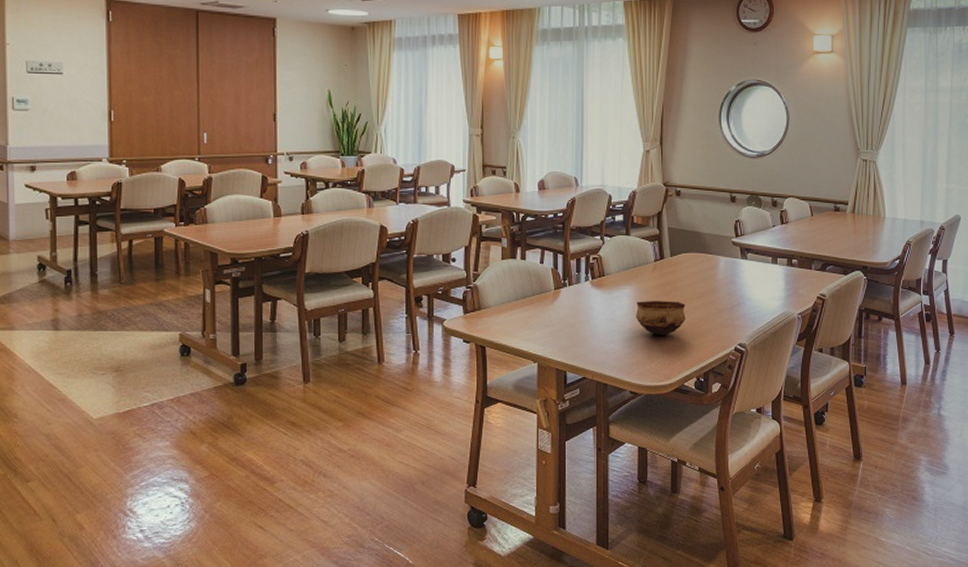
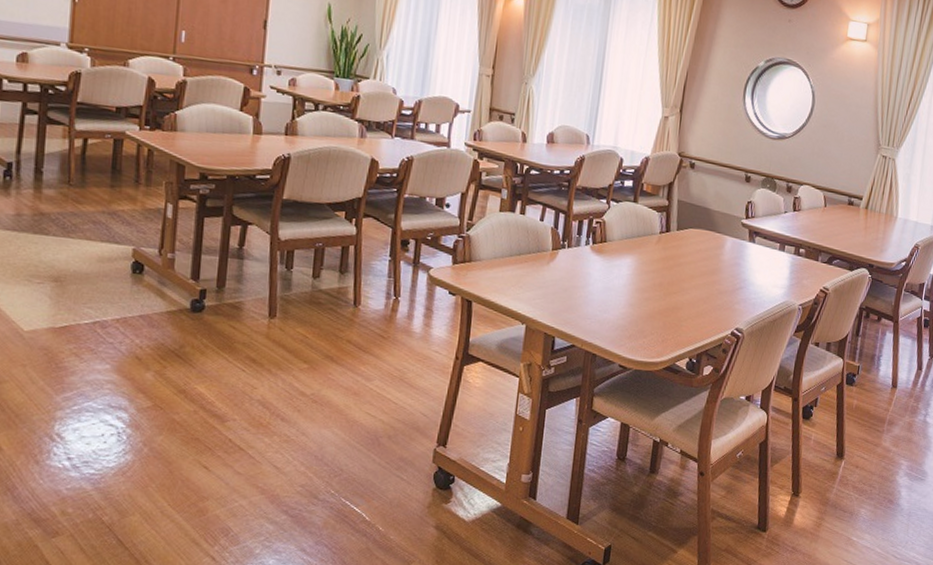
bowl: present [635,301,686,335] -> none [633,272,687,311]

